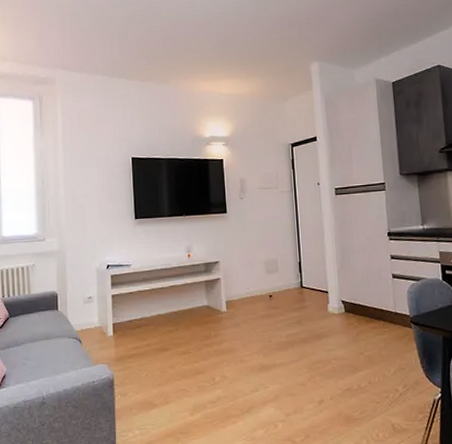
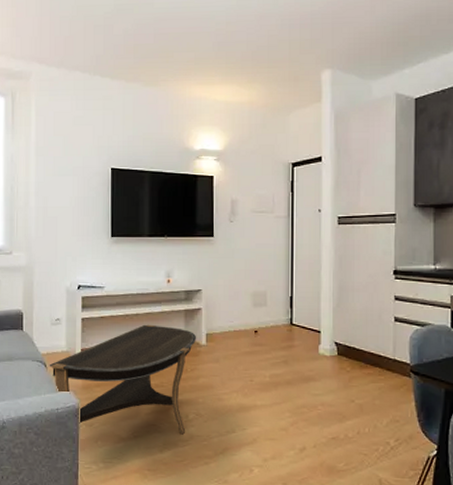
coffee table: none [83,296,218,397] -> present [49,324,197,435]

